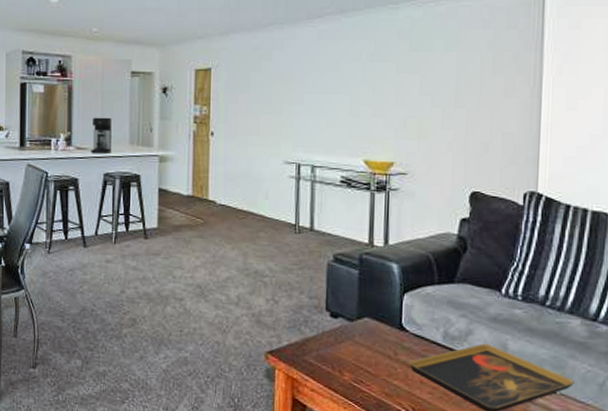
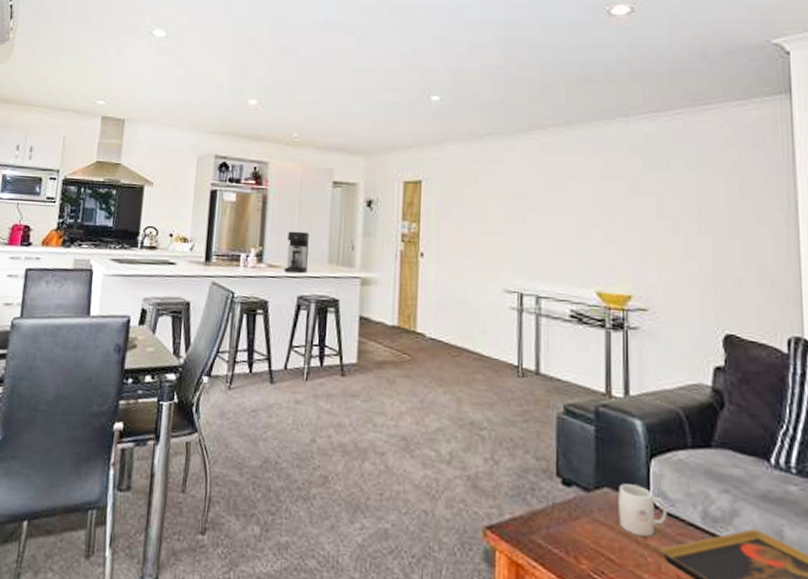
mug: none [375,314,415,354] -> present [618,483,667,538]

